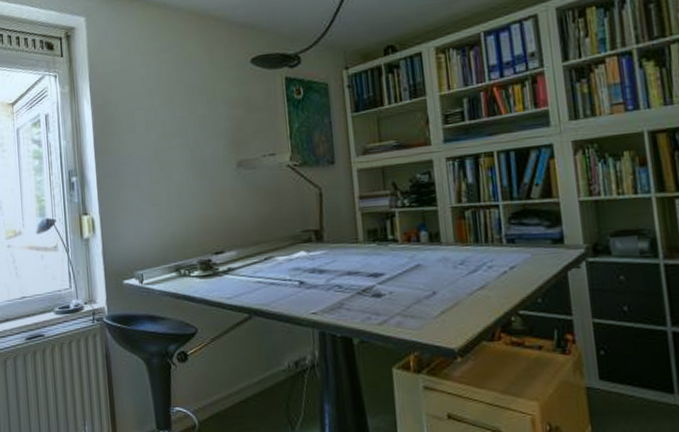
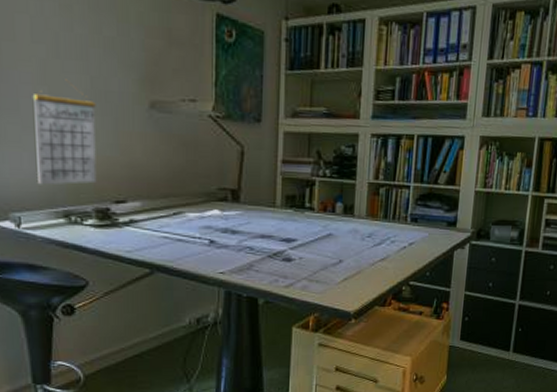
calendar: none [148,154,199,245] -> present [32,79,97,185]

